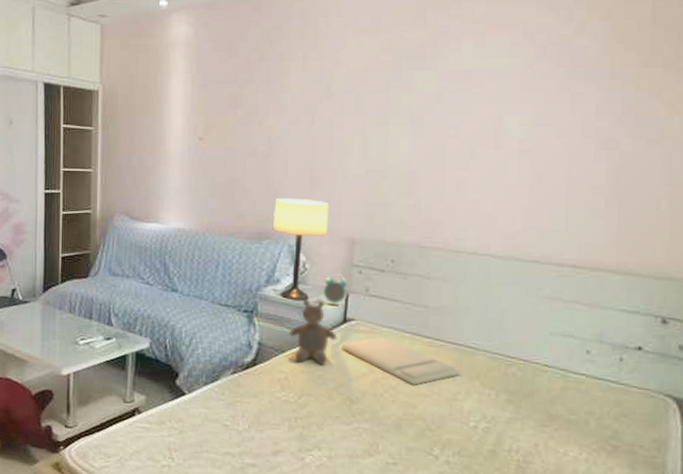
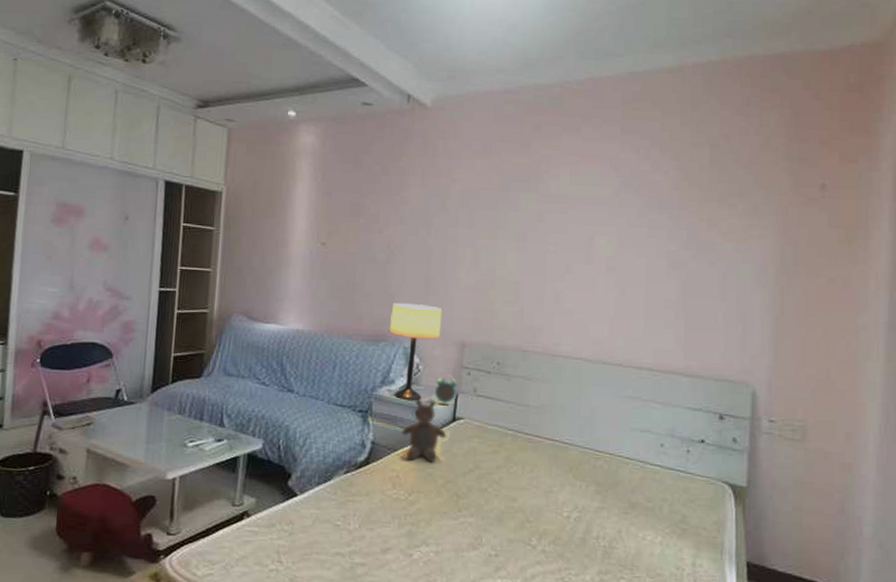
cushion: present [341,337,461,387] -> none [450,435,556,481]

